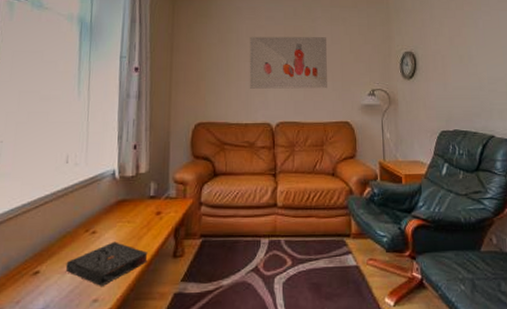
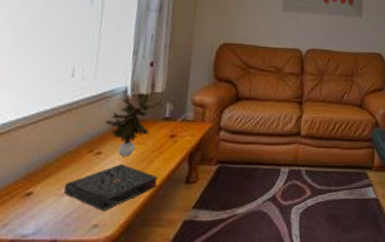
potted plant: none [96,173,147,235] -> present [103,92,163,157]

